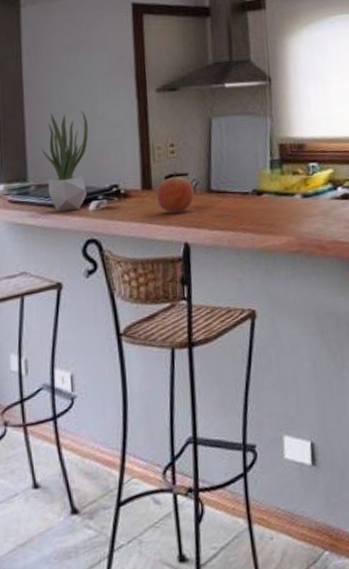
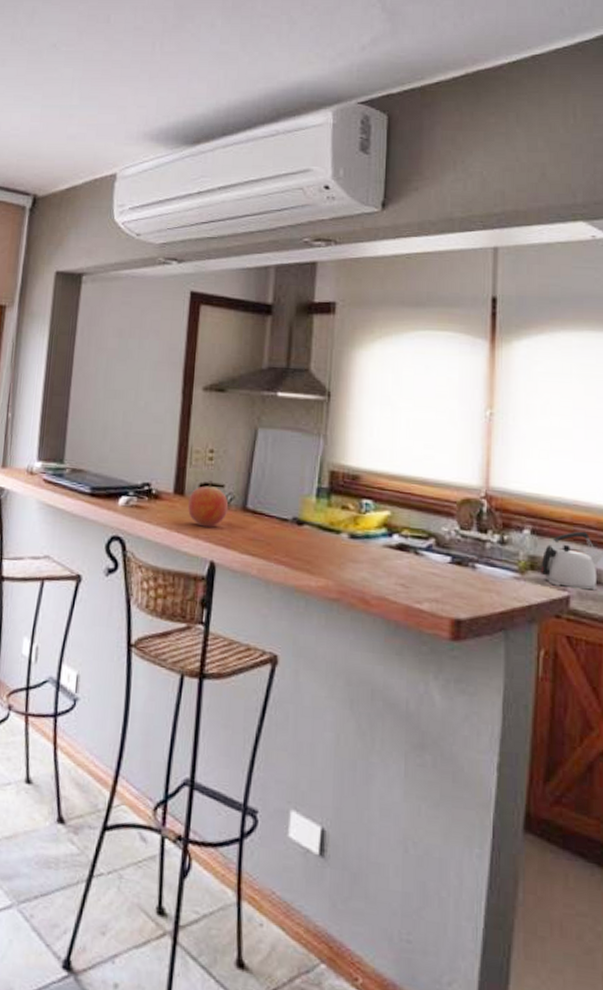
potted plant: present [41,111,88,212] -> none [81,396,130,503]

